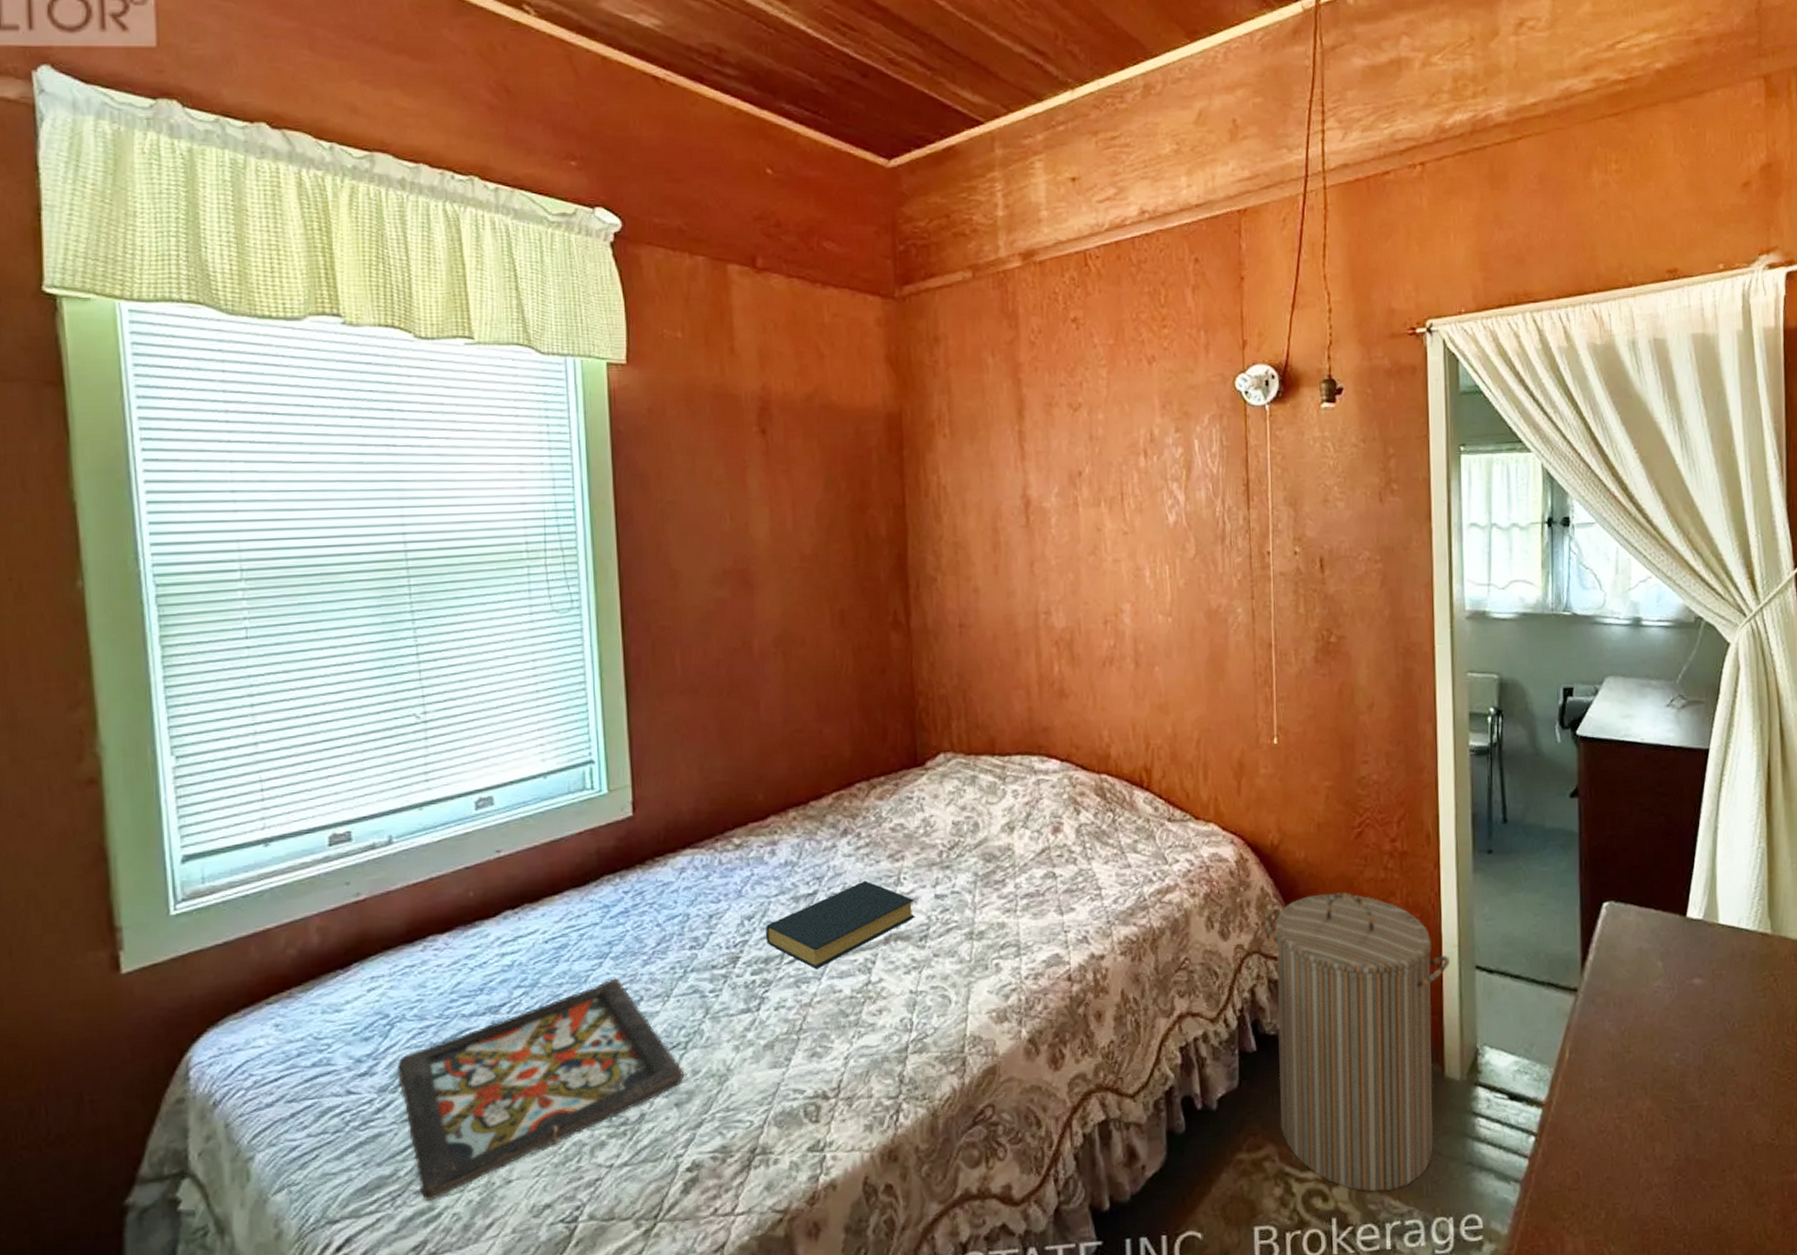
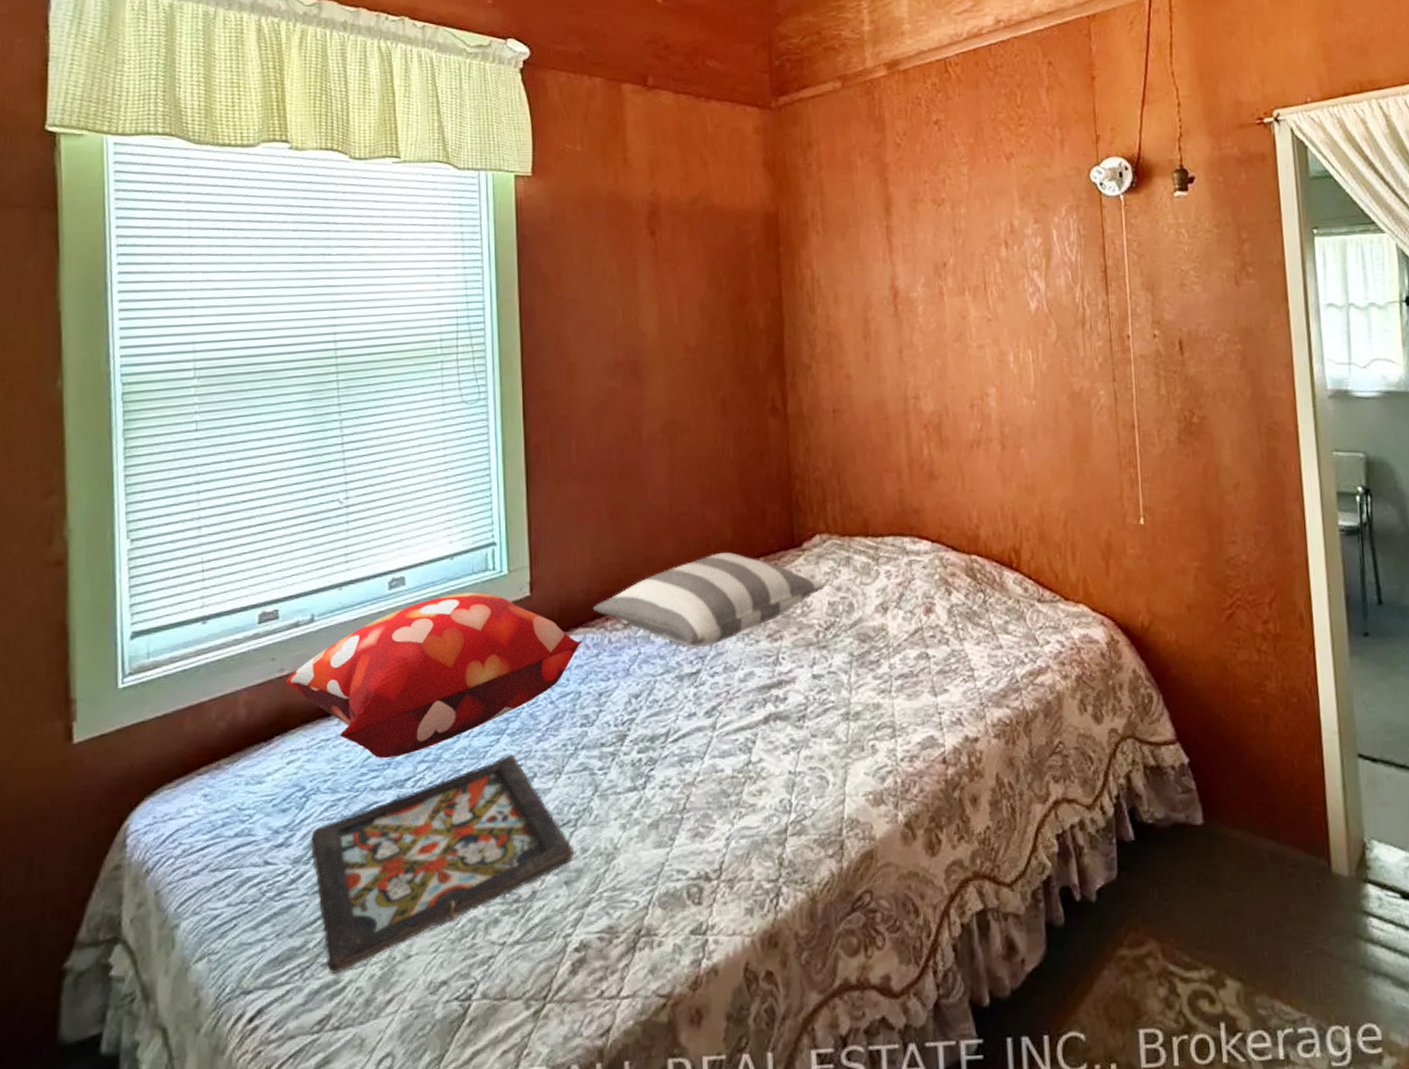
decorative pillow: none [363,812,691,984] -> present [286,592,583,758]
pillow: none [701,770,950,869] -> present [592,552,826,648]
hardback book: present [766,880,915,970] -> none [652,660,793,749]
laundry hamper: present [1264,891,1451,1192] -> none [1137,674,1331,995]

